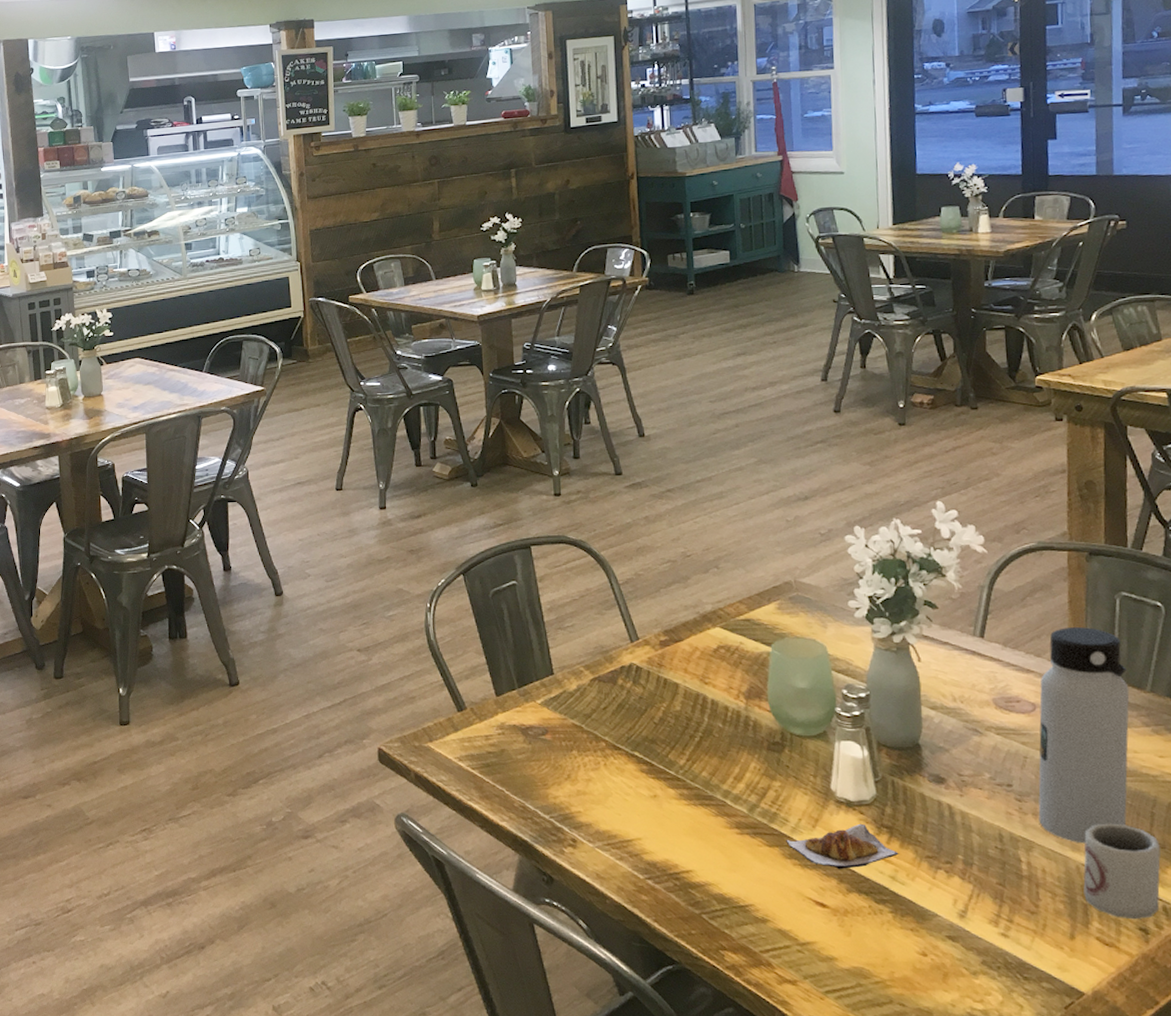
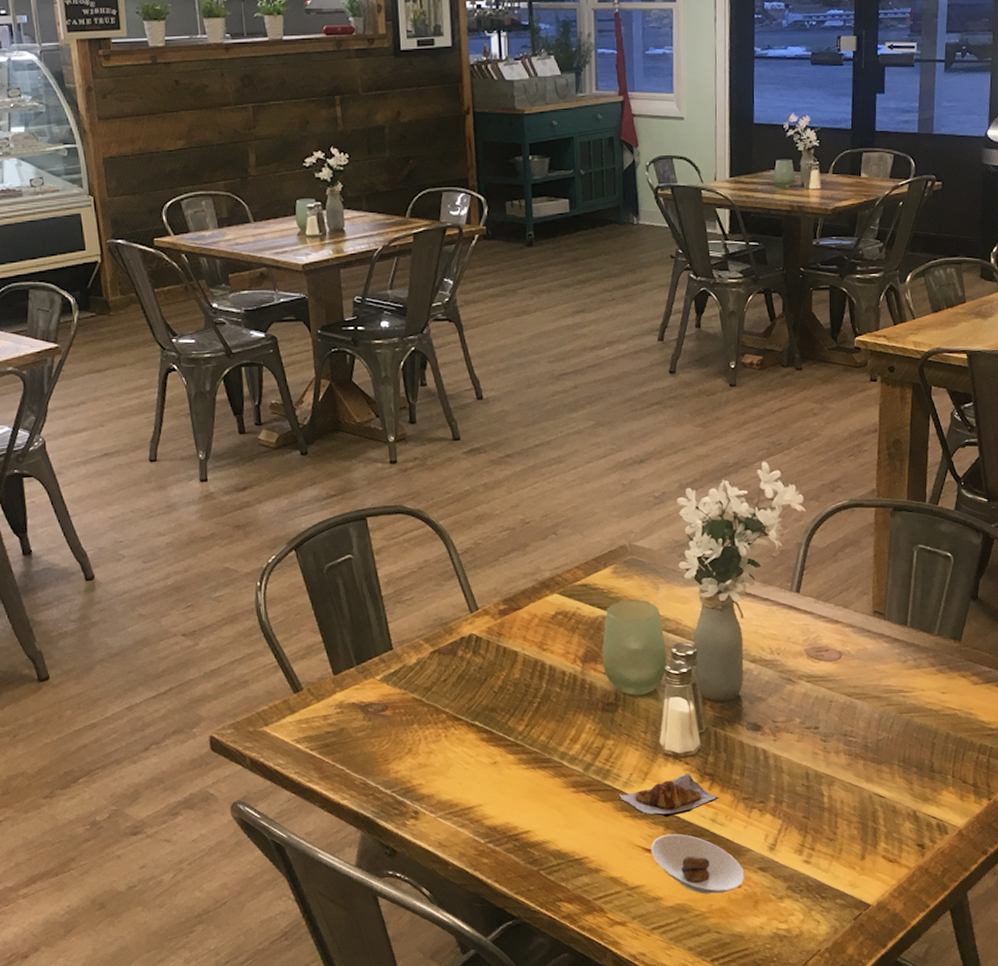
saucer: none [823,888,931,960] -> present [651,833,745,895]
water bottle: present [1038,627,1130,844] -> none [840,578,920,775]
cup: present [1083,823,1161,920] -> none [874,754,938,838]

